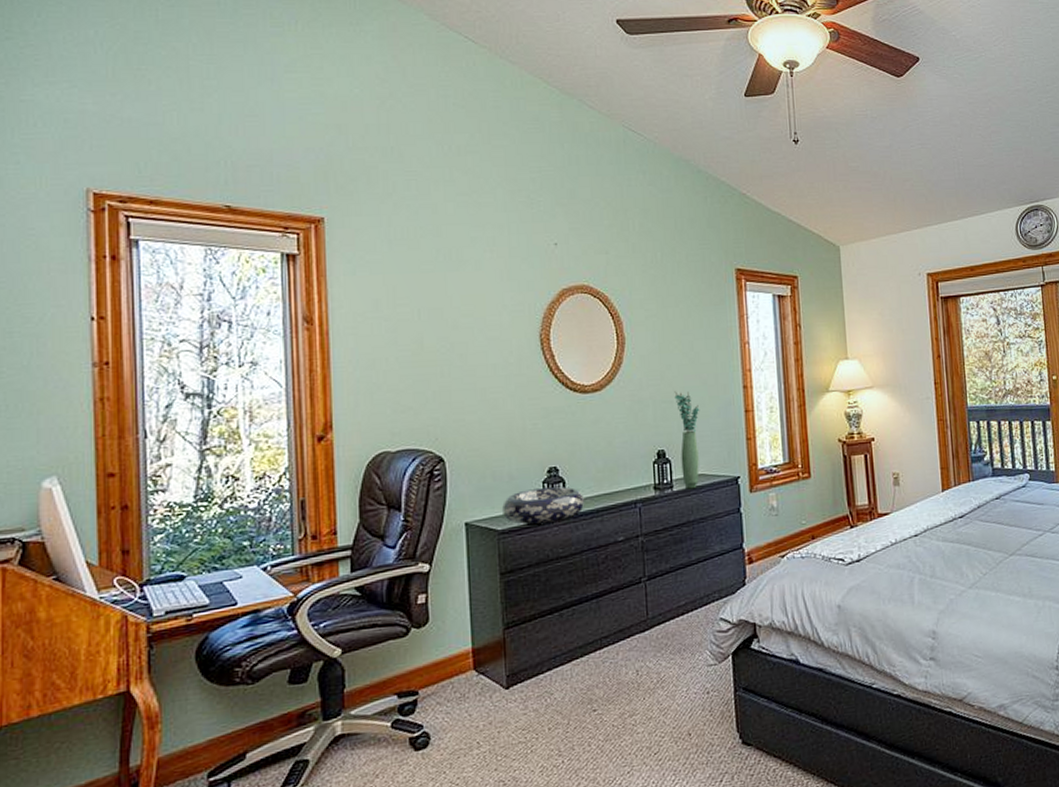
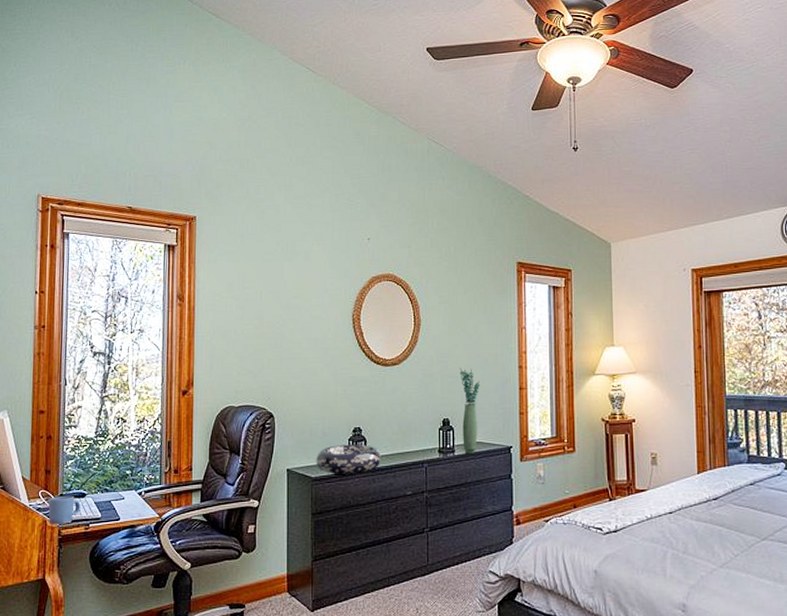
mug: none [129,579,178,621] -> present [48,495,81,525]

